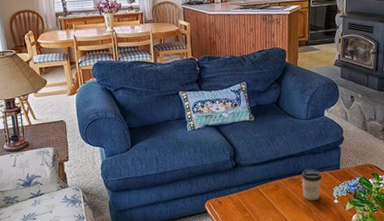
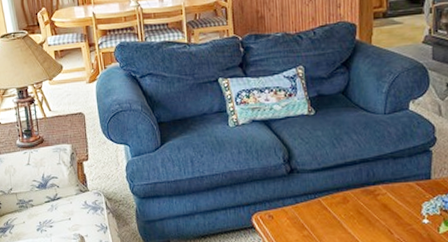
cup: present [301,168,322,201] -> none [378,177,406,219]

